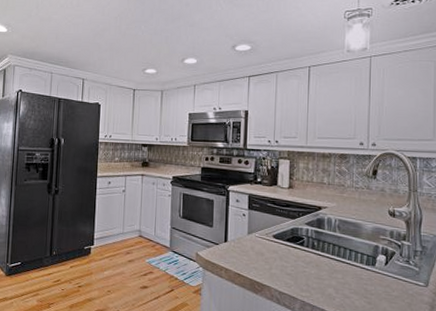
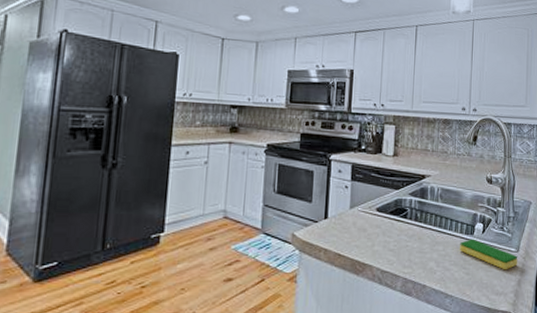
dish sponge: none [360,269,427,304] -> present [460,239,518,270]

